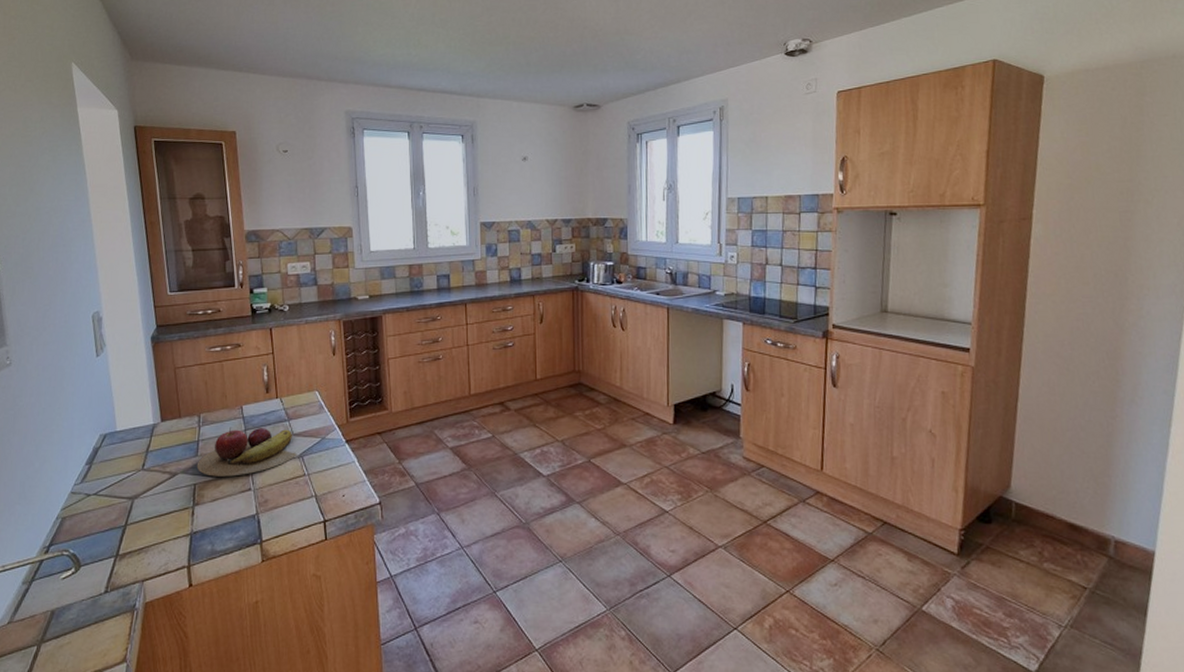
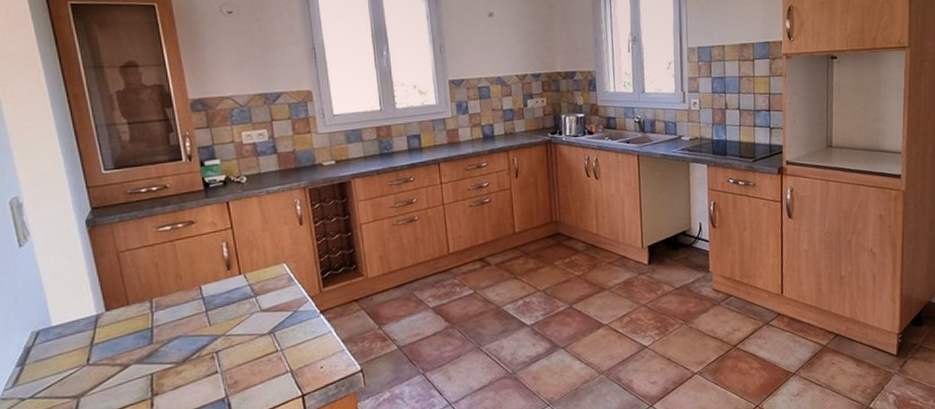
fruit: present [196,427,297,477] -> none [152,306,267,364]

